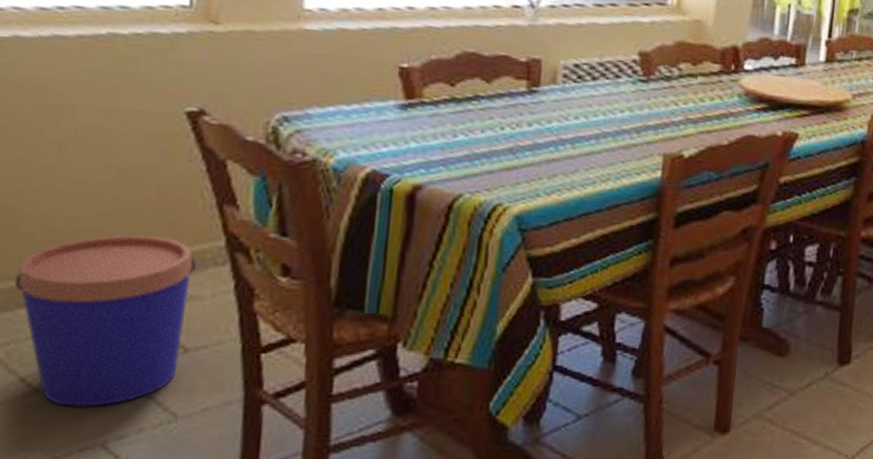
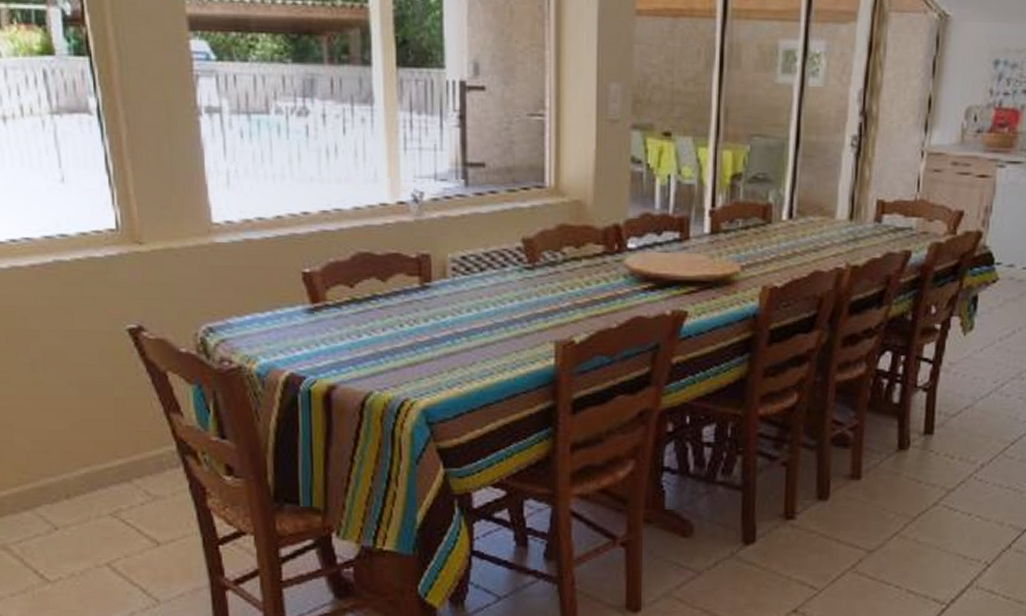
bucket: present [14,235,196,407] -> none [16,443,155,594]

